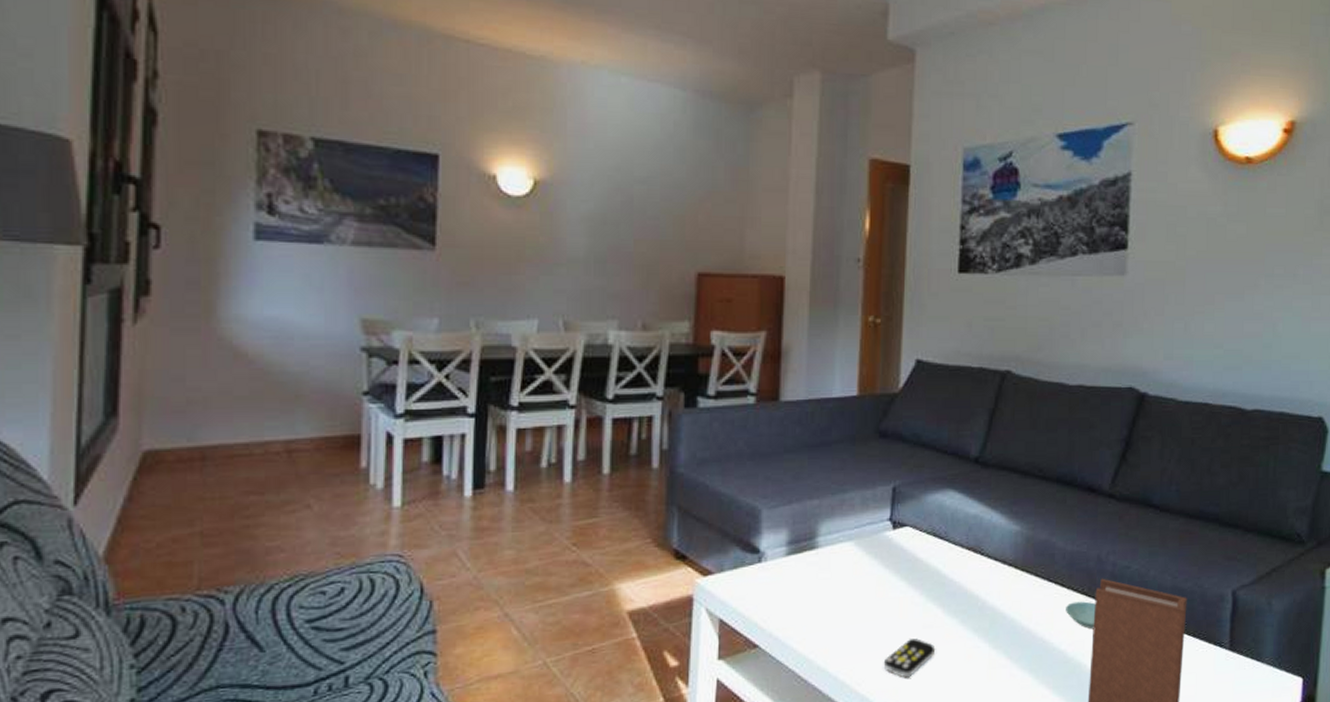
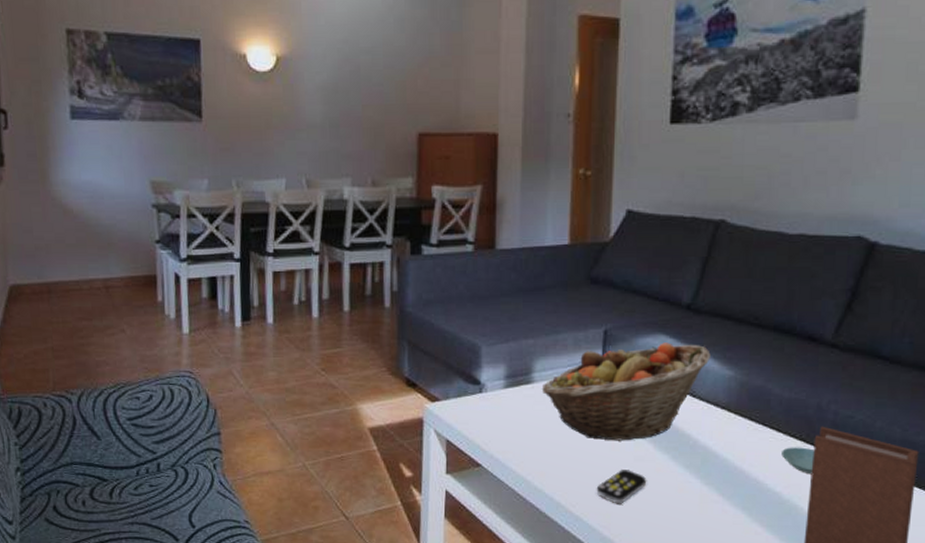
fruit basket: none [826,498,998,608] -> present [541,342,711,441]

